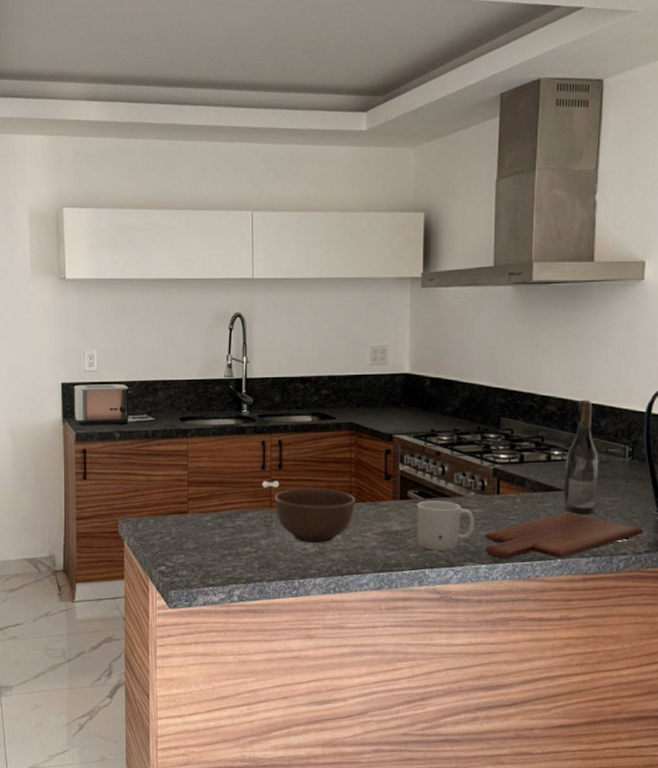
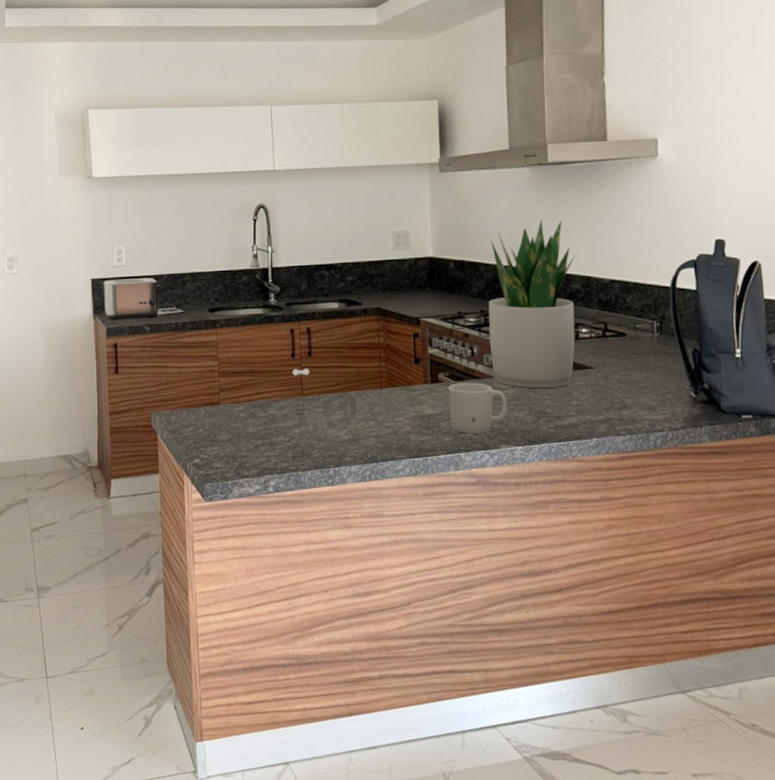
bowl: present [275,488,355,543] -> none [306,374,387,430]
planter: none [461,340,554,509] -> present [488,220,576,388]
cutting board: present [485,512,643,559] -> none [518,390,677,440]
wine bottle: present [563,399,599,514] -> none [593,276,629,391]

